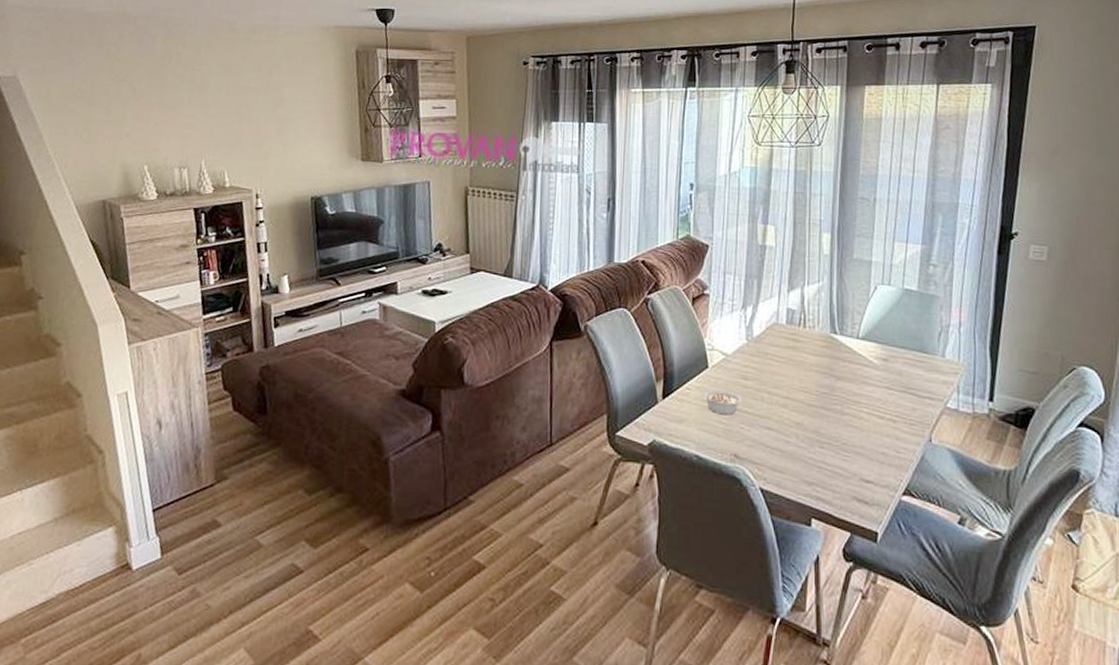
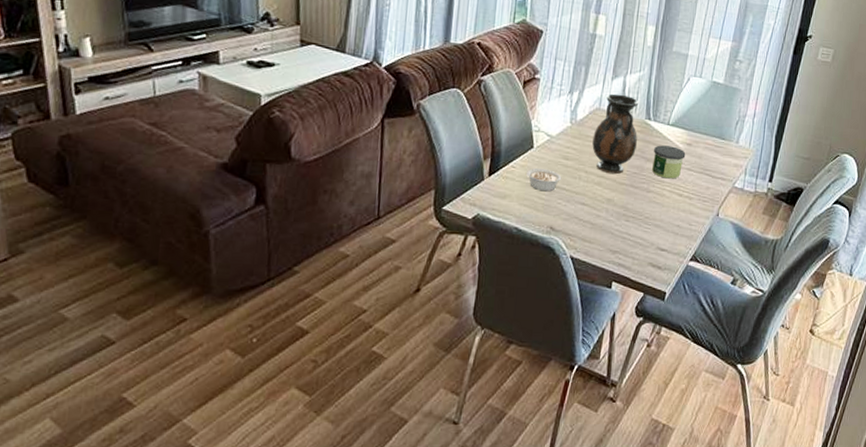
vase: none [773,307,823,395] -> present [592,93,639,175]
candle: none [844,361,883,399] -> present [652,145,686,179]

